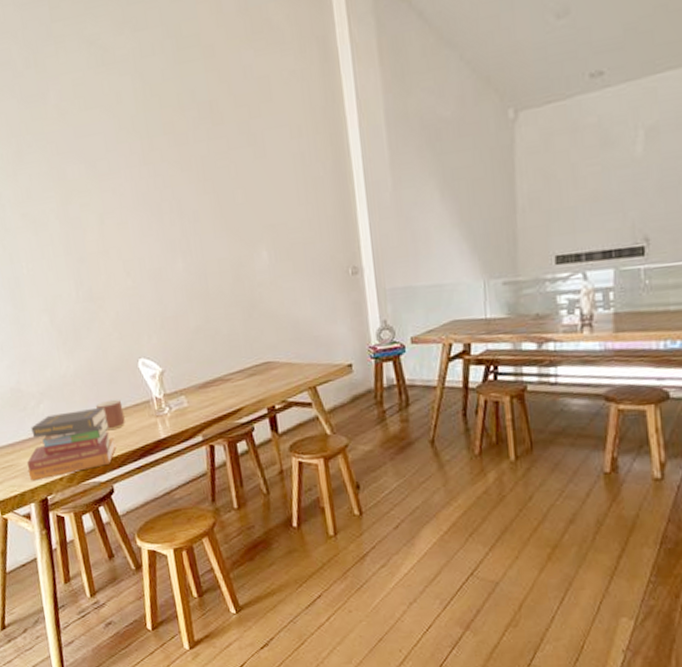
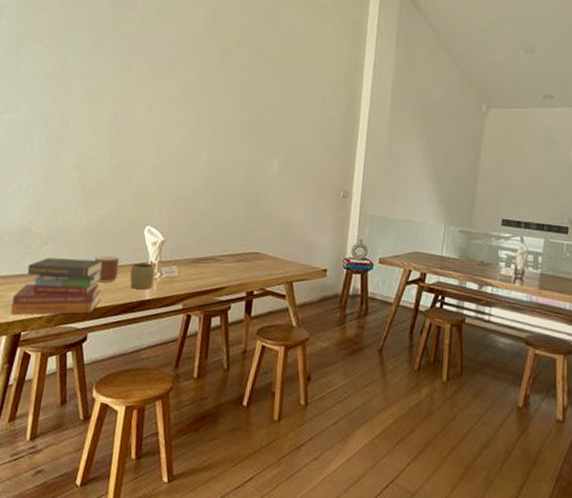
mug: none [136,399,165,430] -> present [130,262,155,290]

